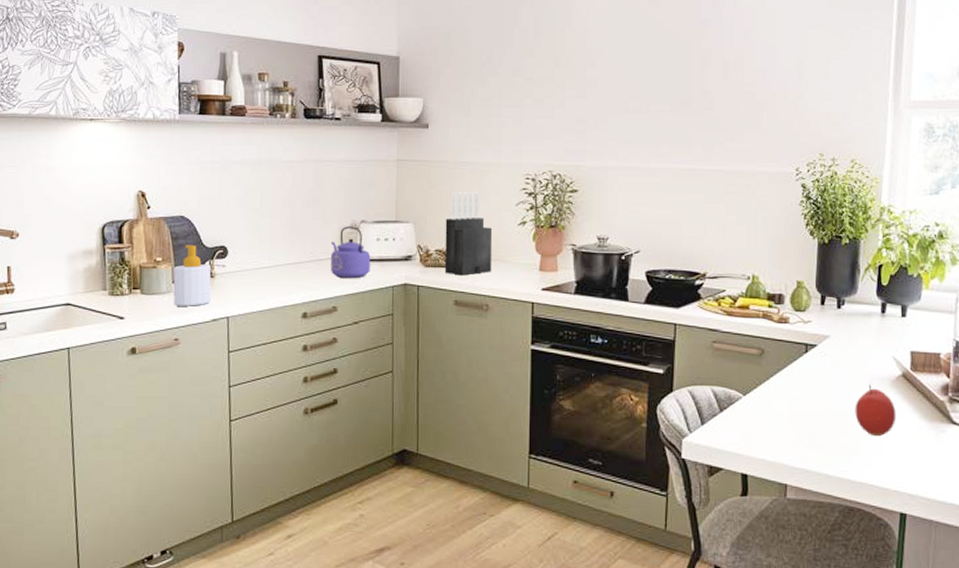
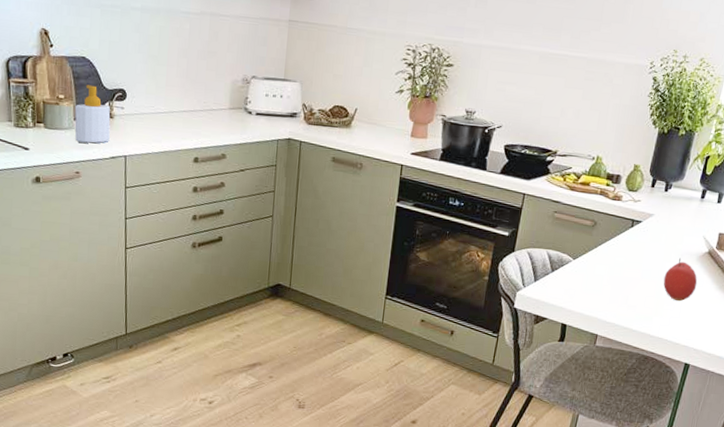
kettle: present [330,226,371,278] -> none [222,80,259,130]
knife block: present [444,191,493,276] -> none [325,56,372,136]

